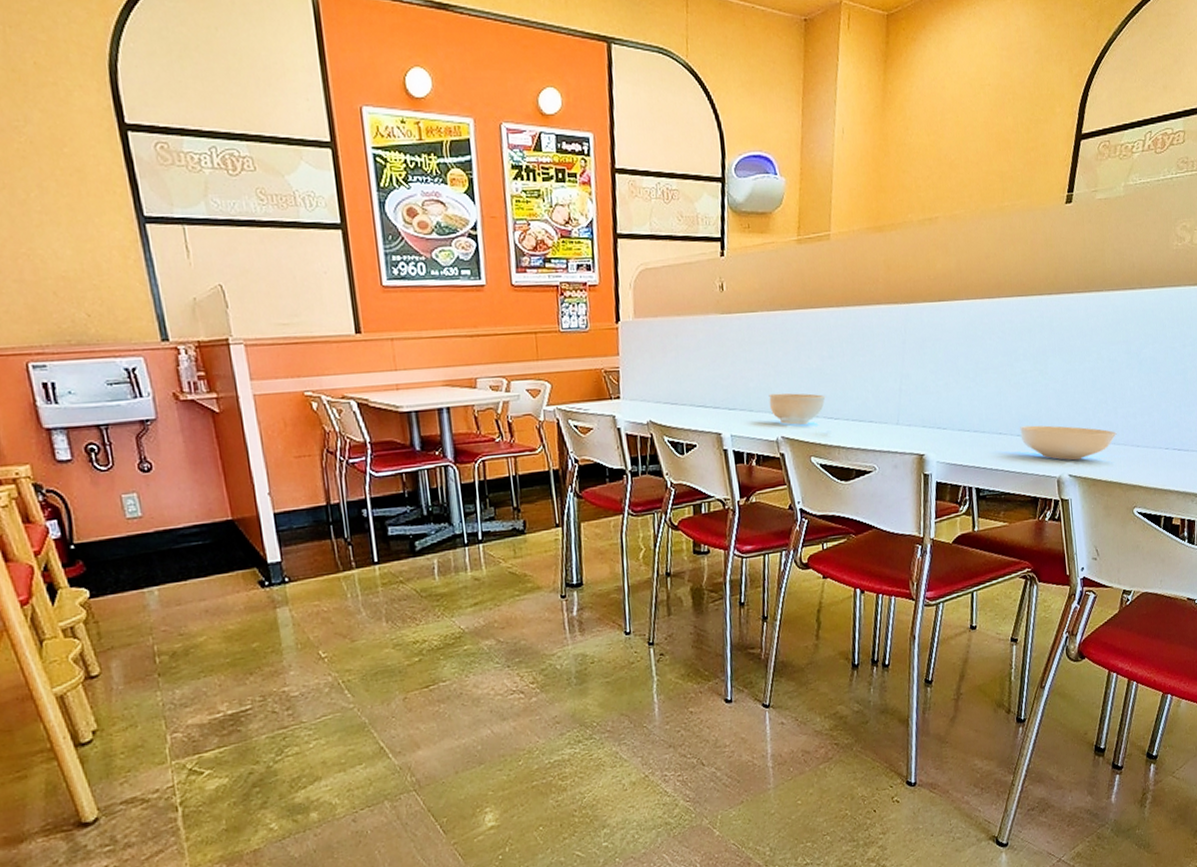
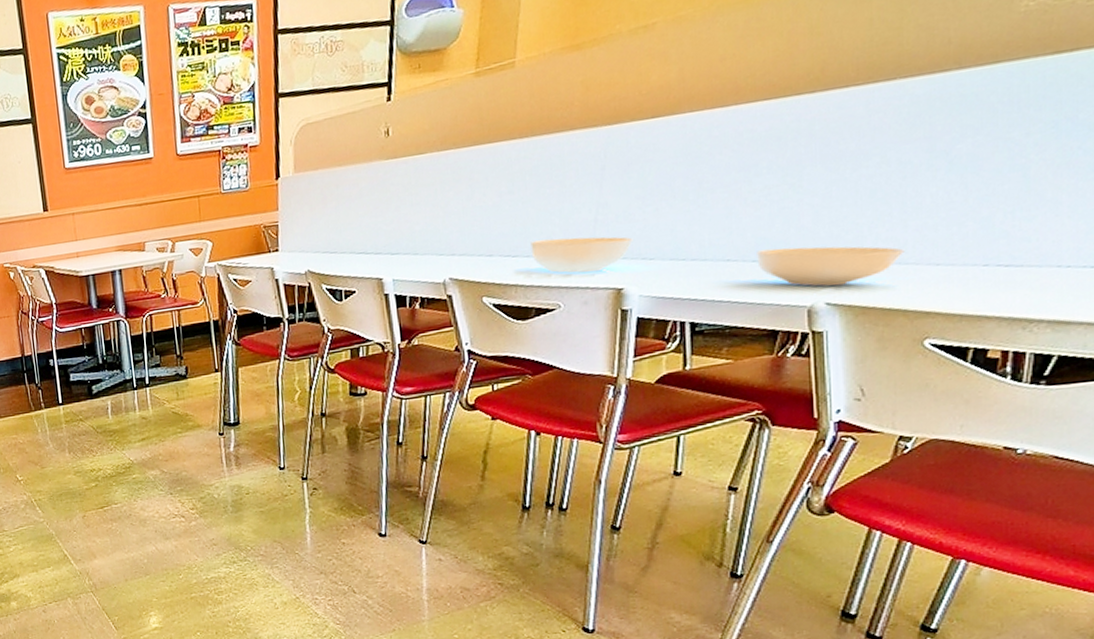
soup bowl: present [768,393,827,426] -> none [436,232,504,267]
bowl: none [849,404,930,439] -> present [530,236,633,274]

